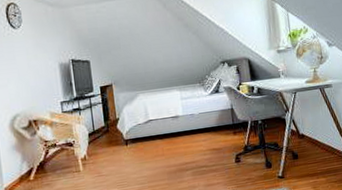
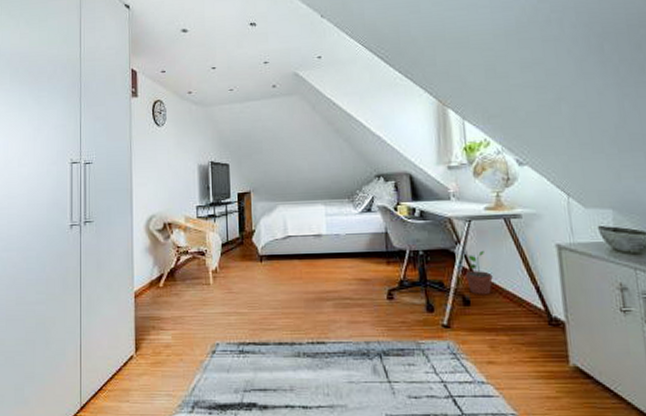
potted plant: none [293,114,313,150] -> present [465,250,493,295]

